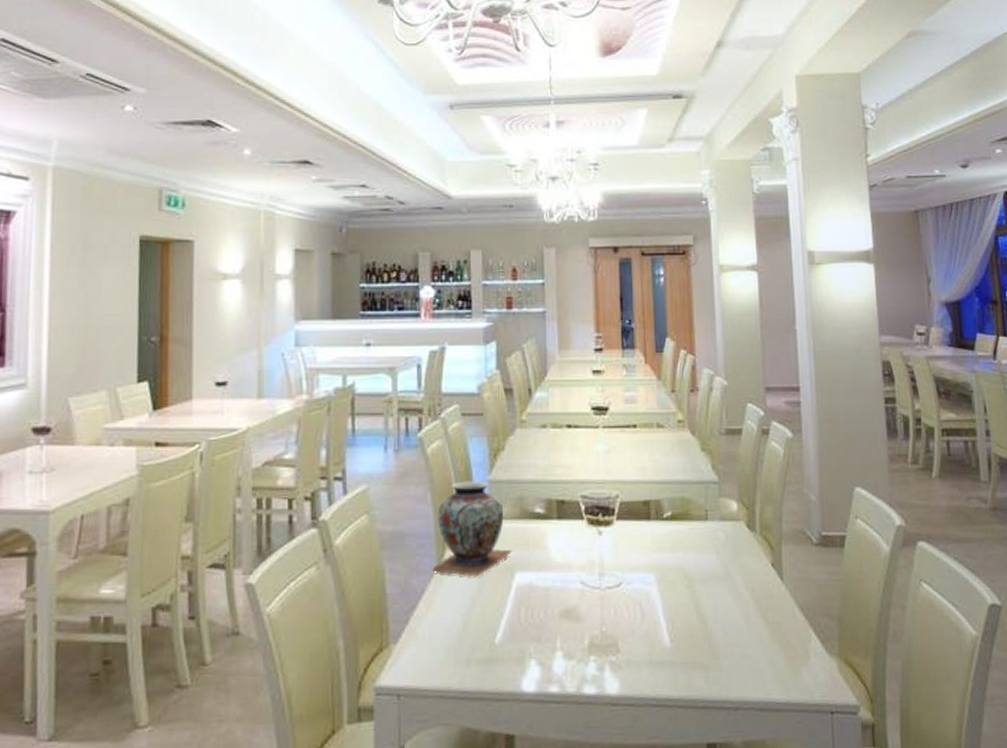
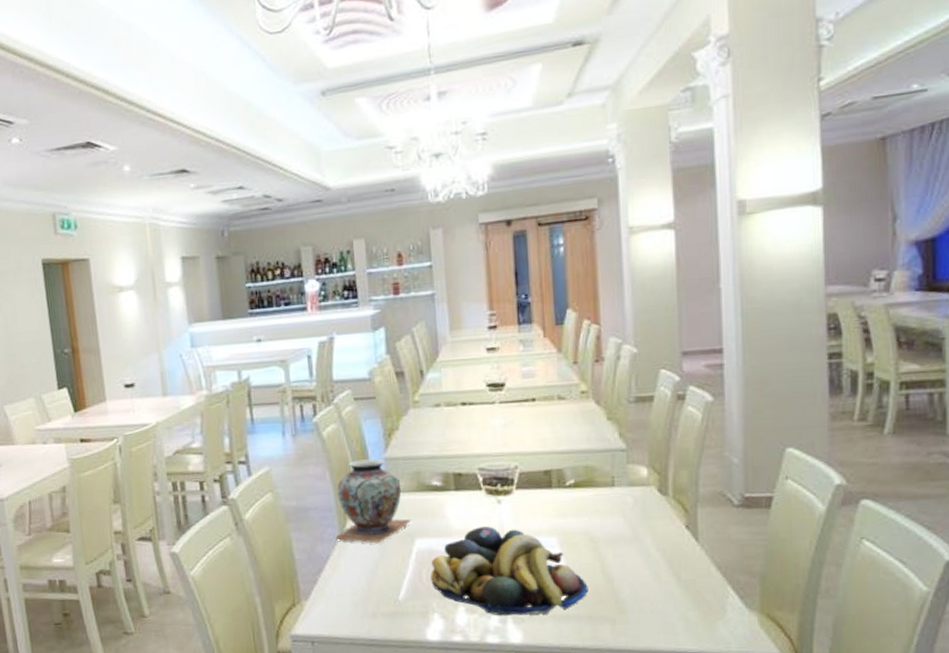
fruit bowl: none [529,560,684,663] -> present [431,526,588,616]

